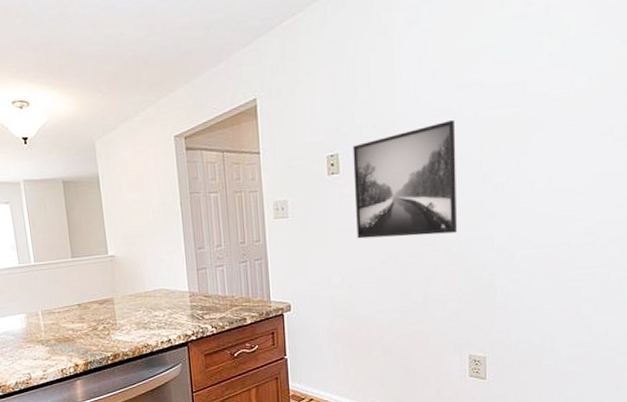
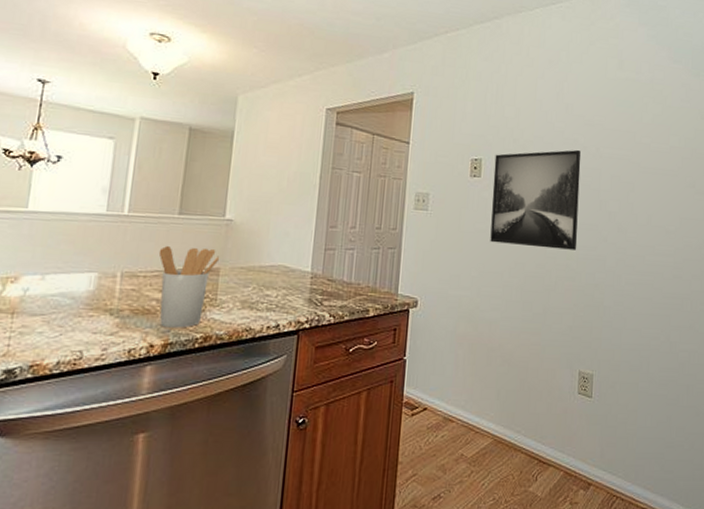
utensil holder: none [64,282,112,350] -> present [158,246,220,328]

